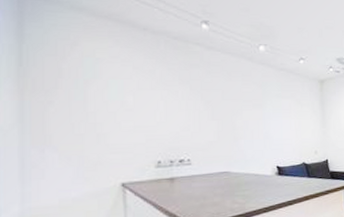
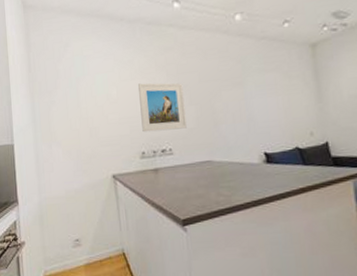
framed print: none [159,94,207,142] -> present [138,83,187,133]

